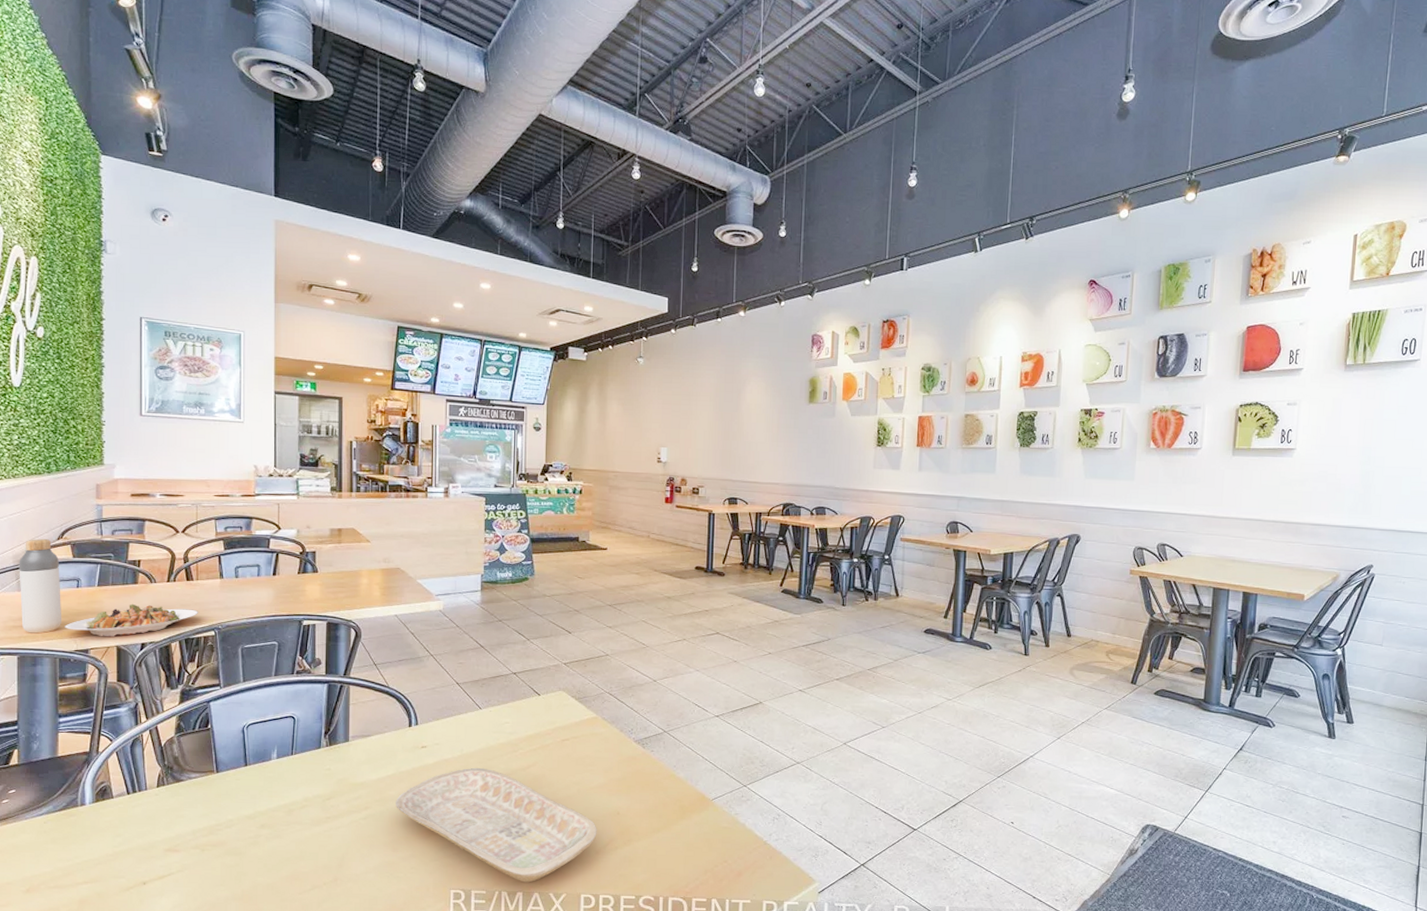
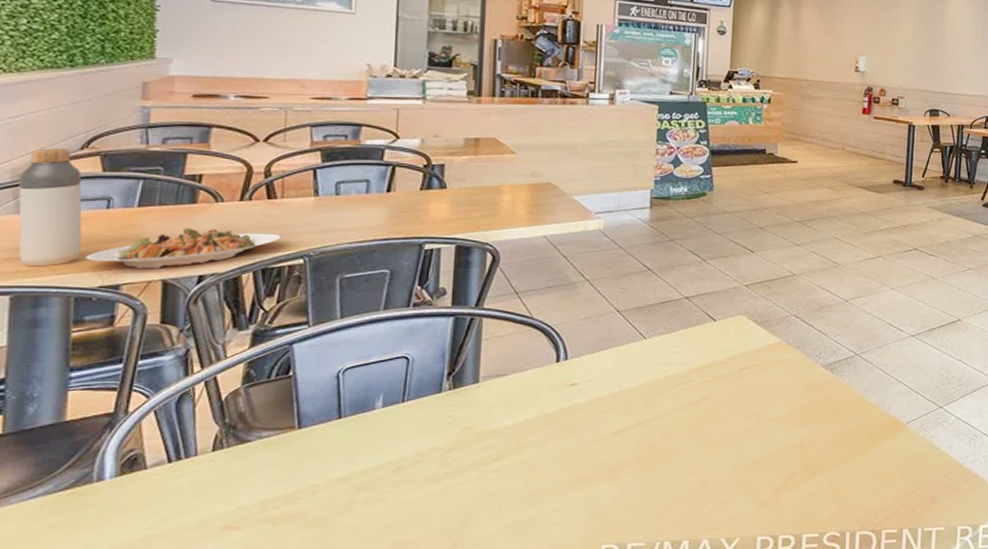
tray: present [396,767,597,883] -> none [536,404,778,530]

